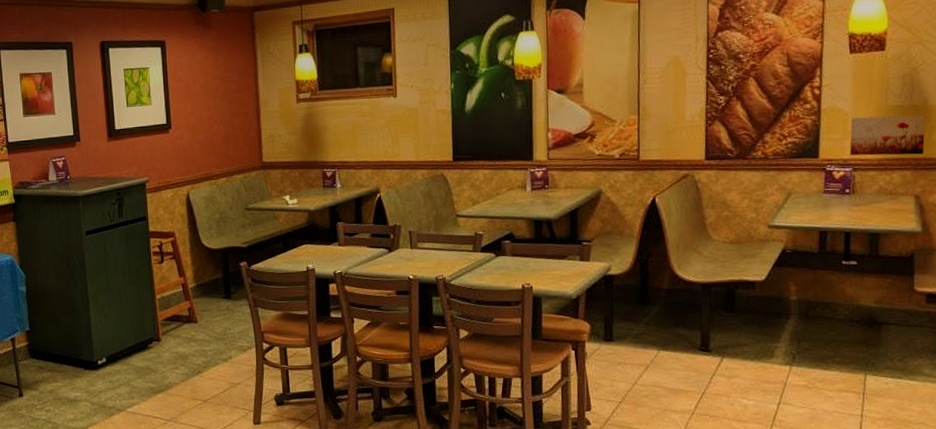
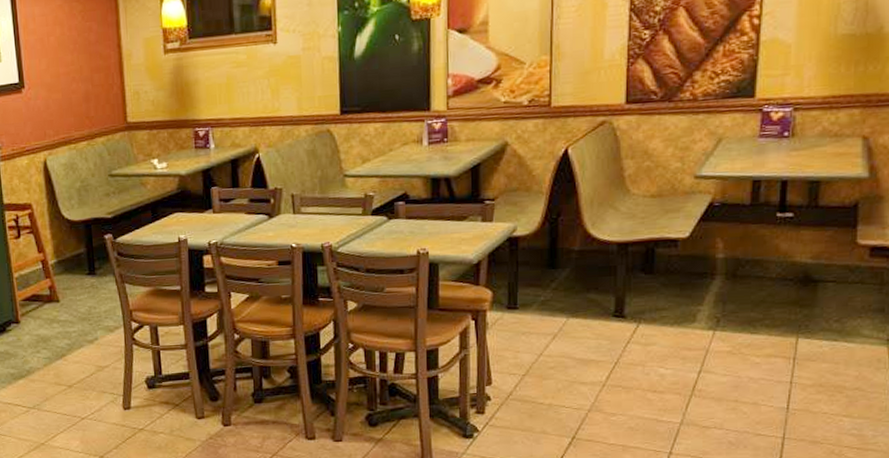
wall art: present [849,115,926,156] -> none [791,44,880,94]

